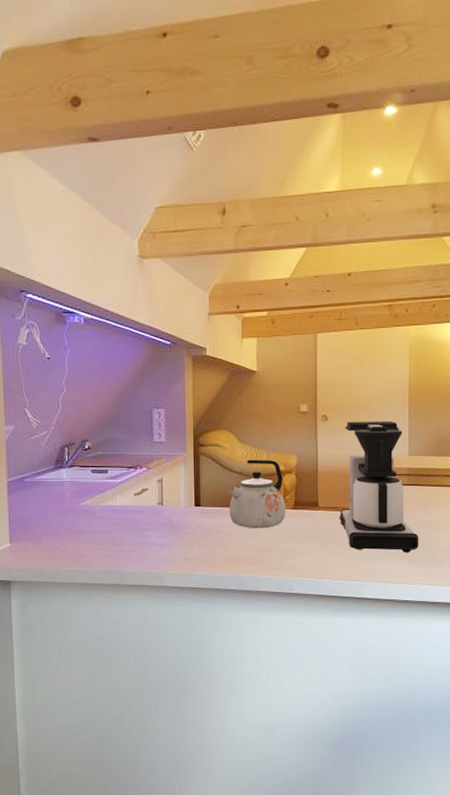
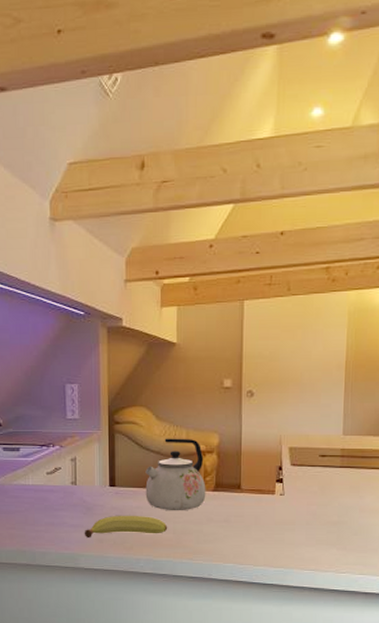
fruit: none [170,533,251,557] -> present [84,515,168,539]
coffee maker: present [338,421,419,553] -> none [262,397,352,539]

